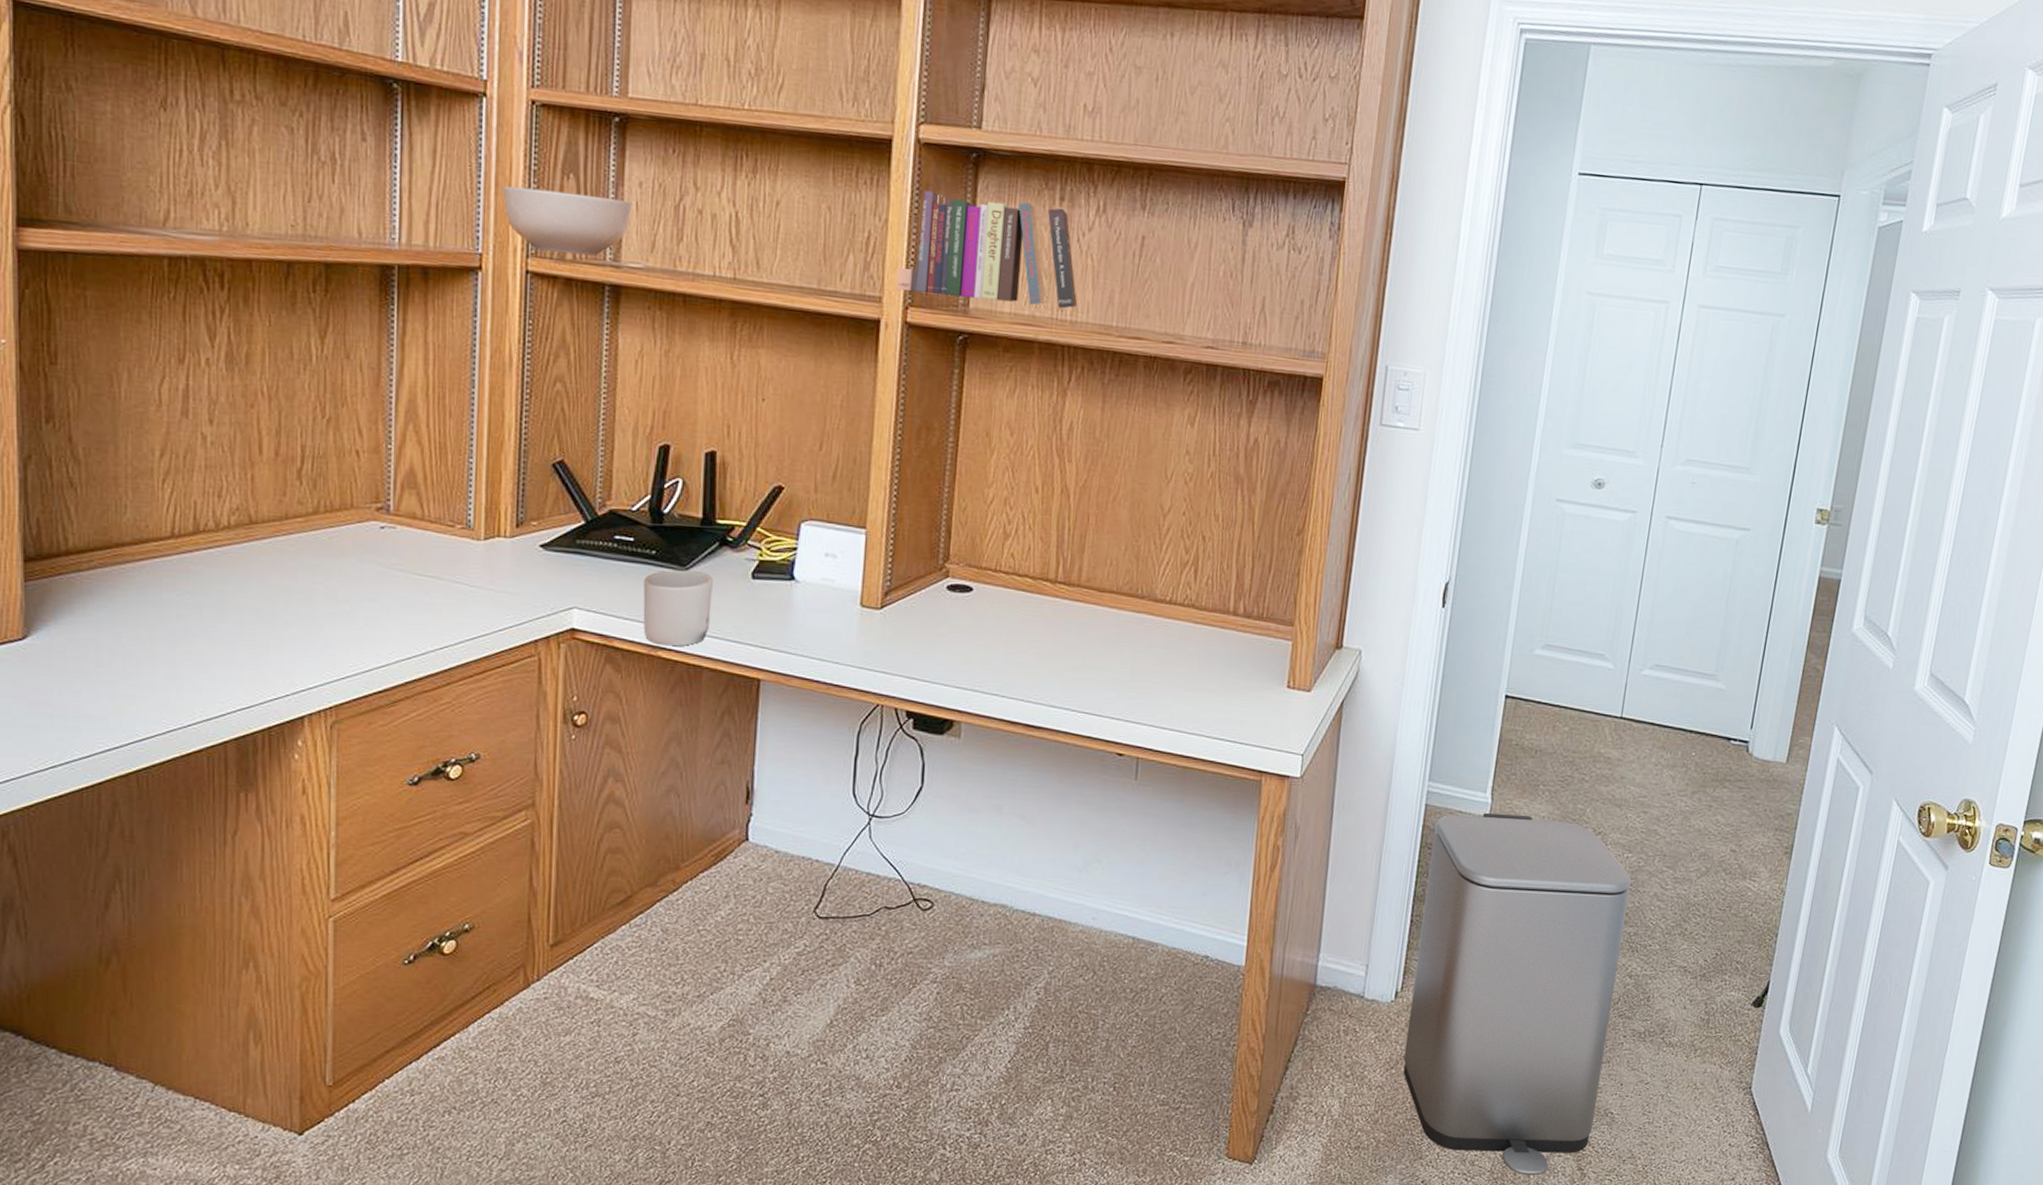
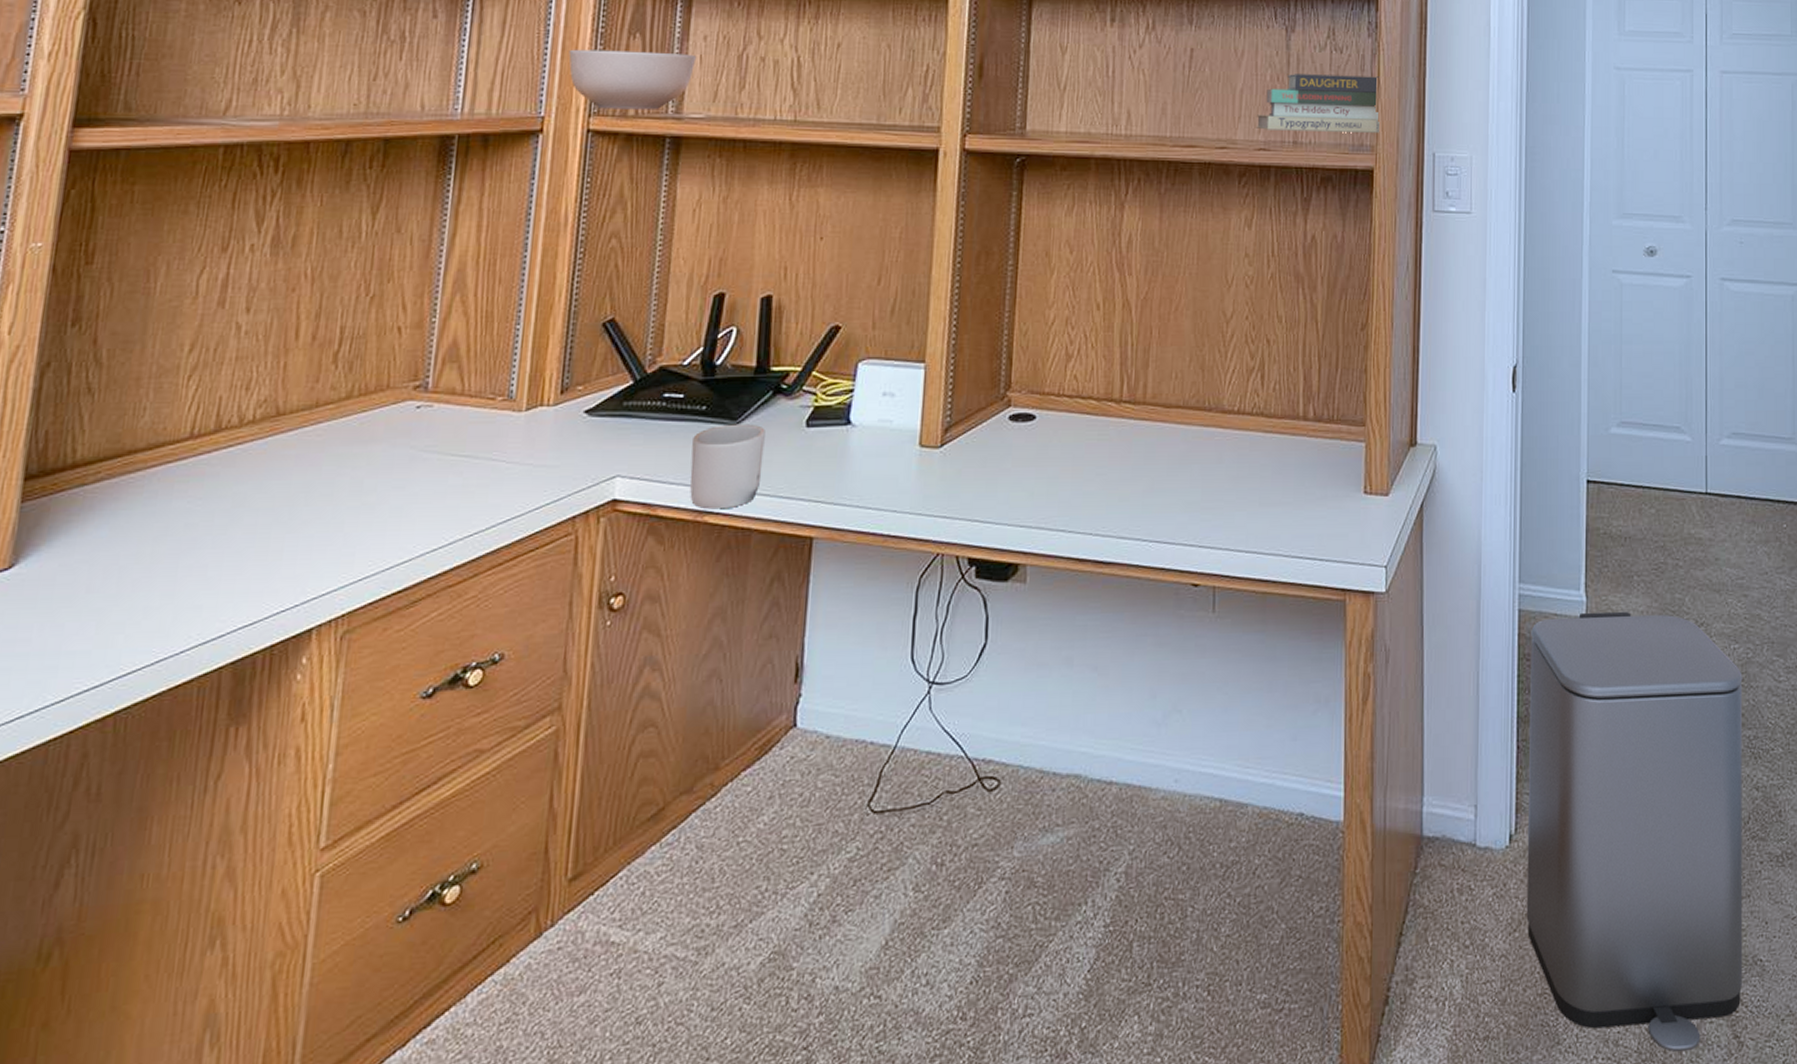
books: present [897,190,1077,309] -> none [955,22,1131,124]
books: none [1206,271,1337,340] -> present [1257,74,1379,133]

